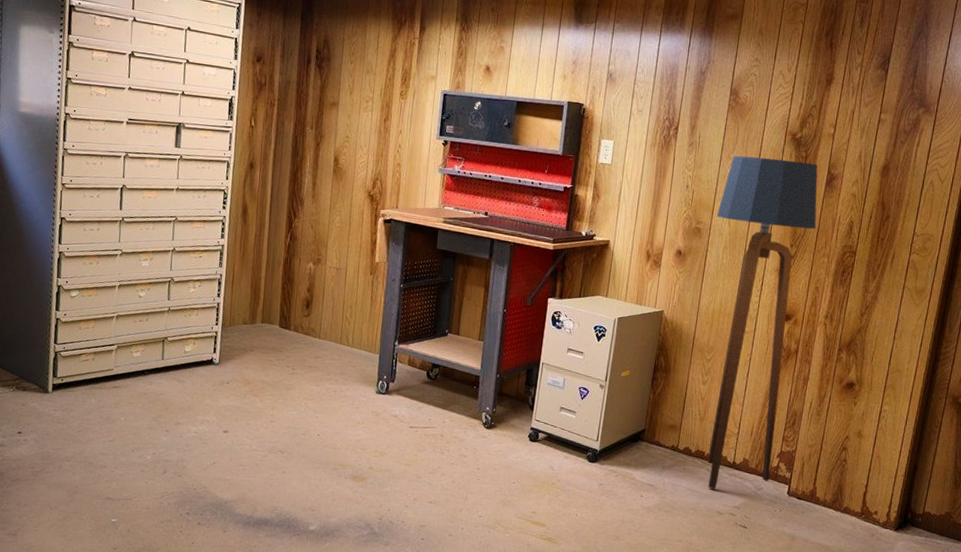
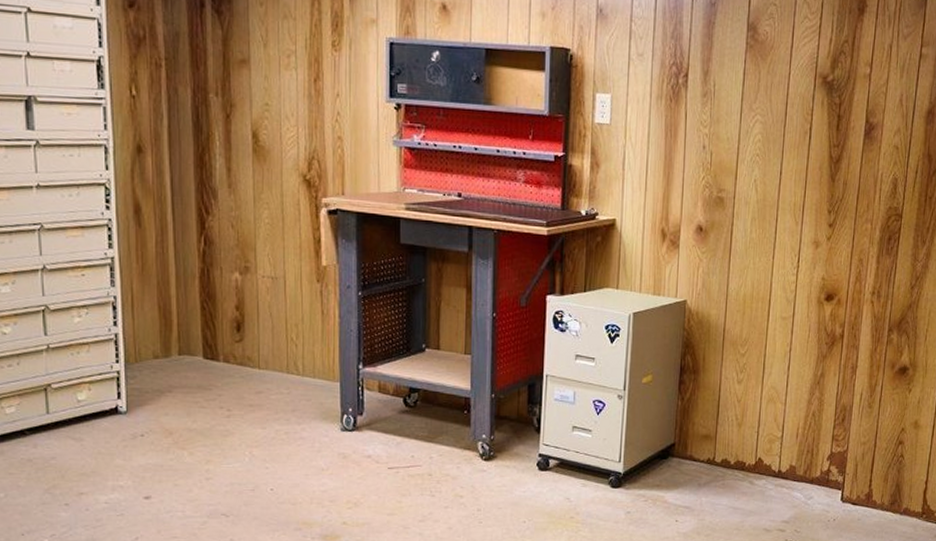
floor lamp: present [707,155,818,489] -> none [741,106,856,504]

